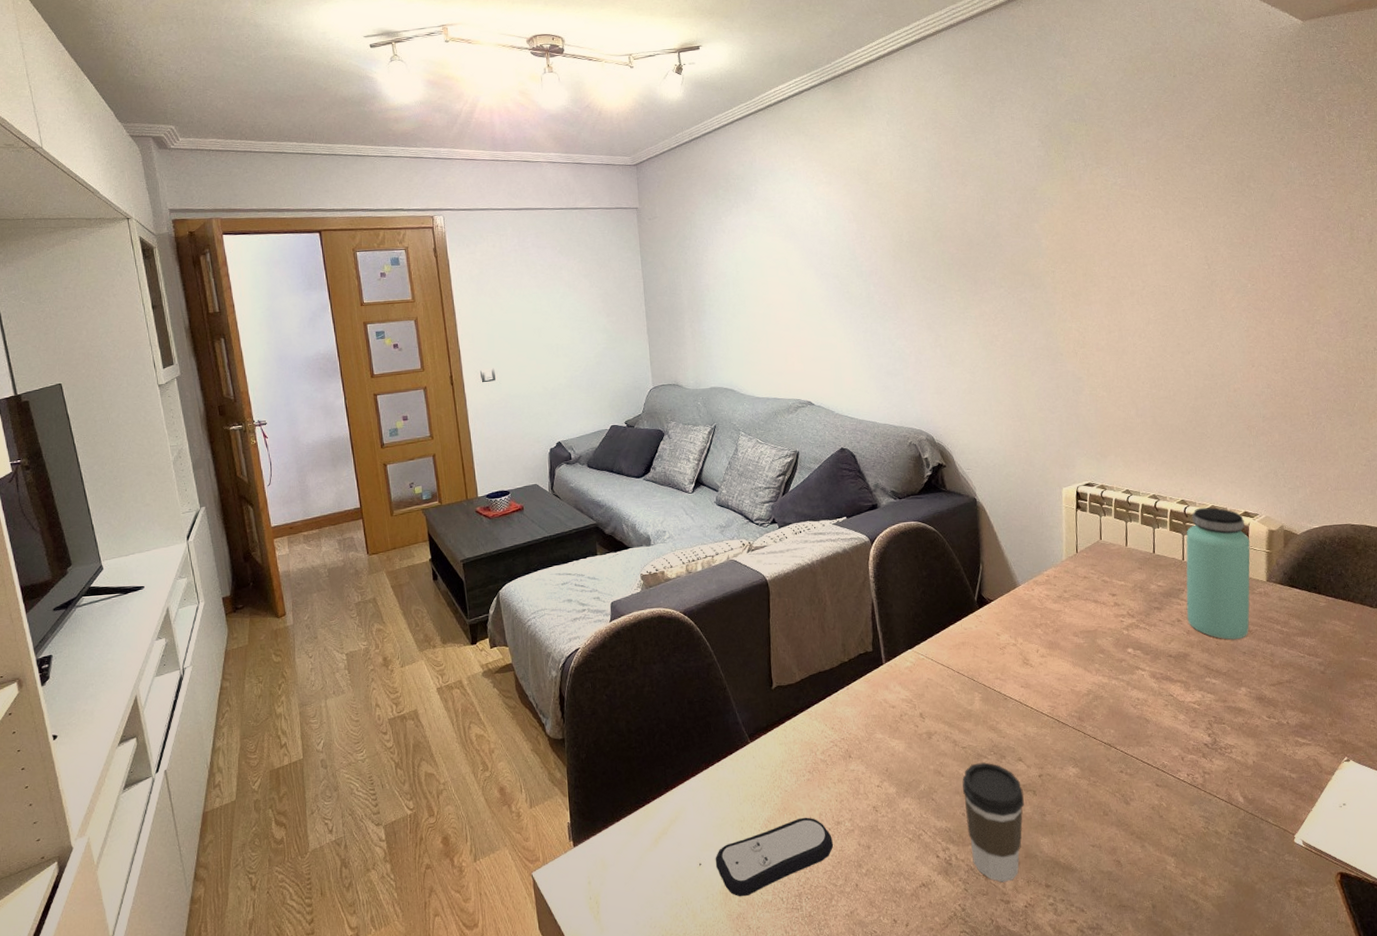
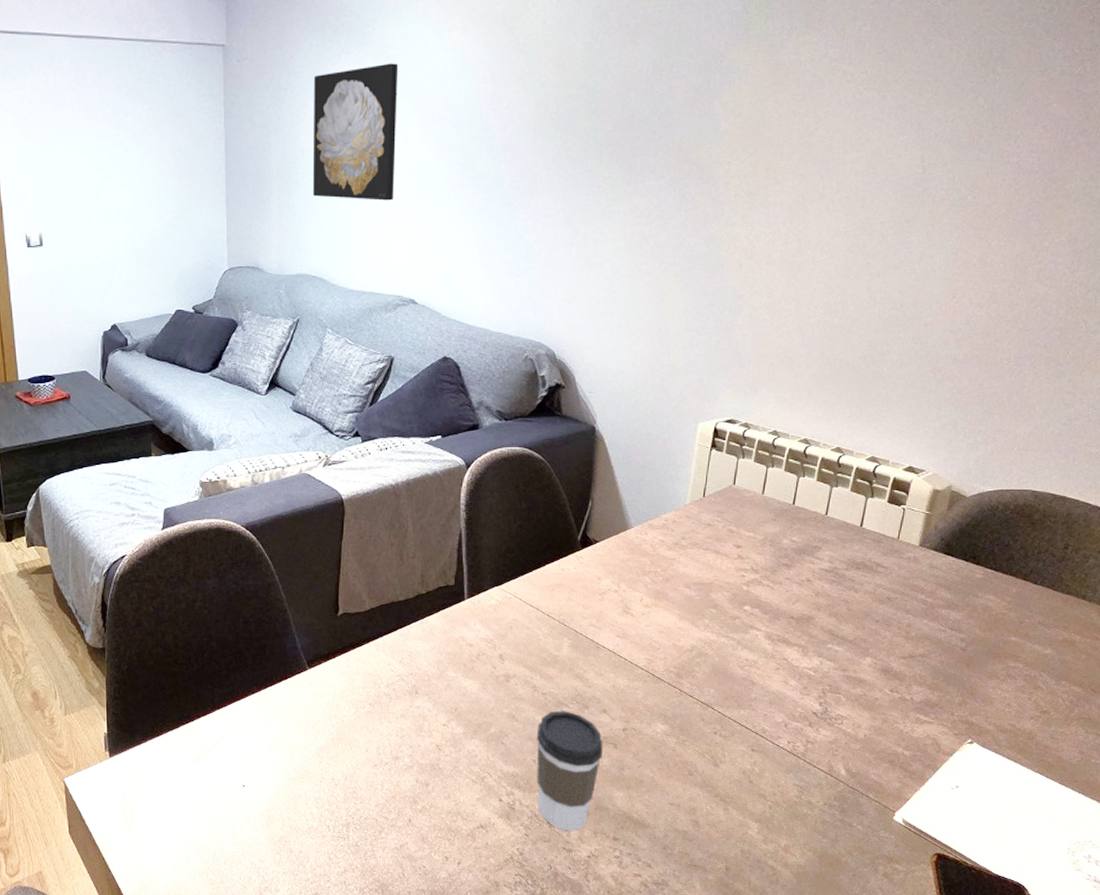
wall art: none [712,212,786,323] -> present [313,63,399,201]
remote control: present [715,817,834,897] -> none [260,749,389,821]
bottle: present [1186,507,1251,640] -> none [818,457,909,606]

